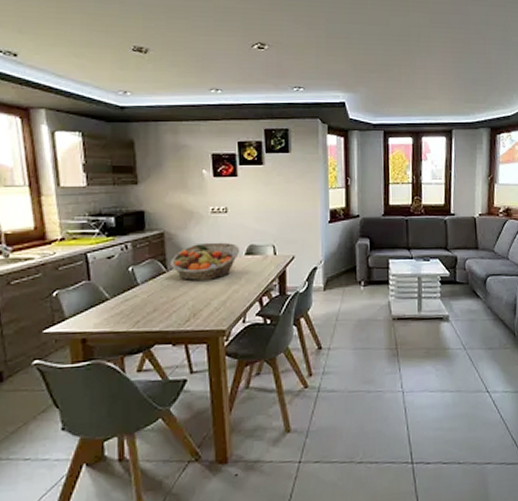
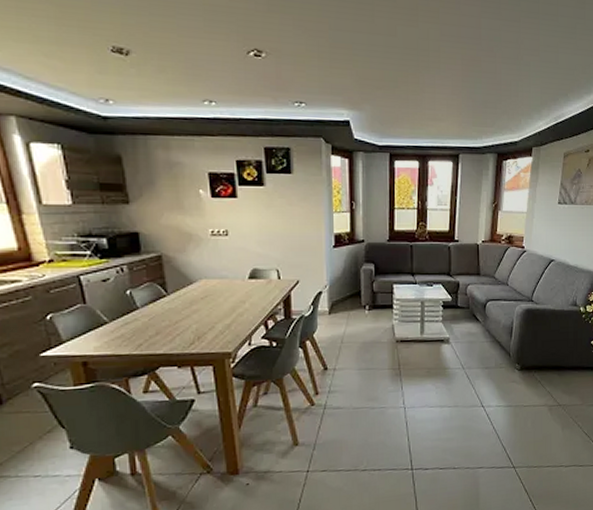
fruit basket: present [170,242,240,281] -> none [170,265,243,305]

